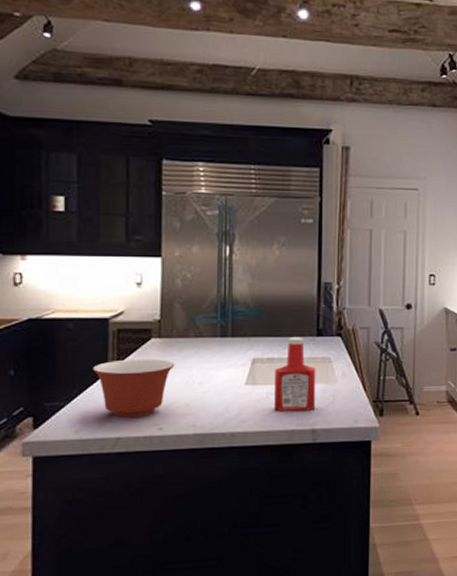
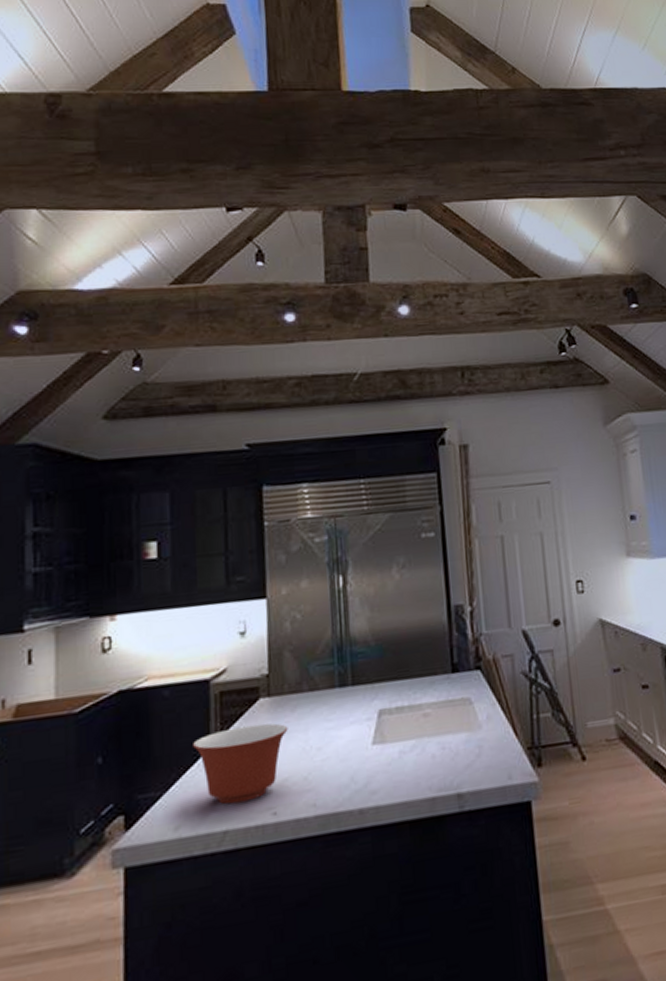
ketchup bottle: present [274,337,316,411] -> none [406,676,458,775]

